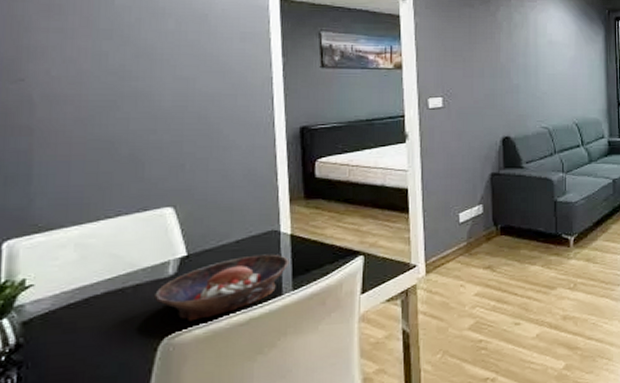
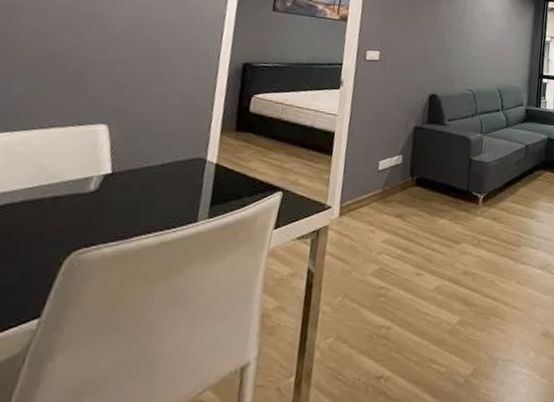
bowl: present [154,254,289,322] -> none [70,180,210,239]

